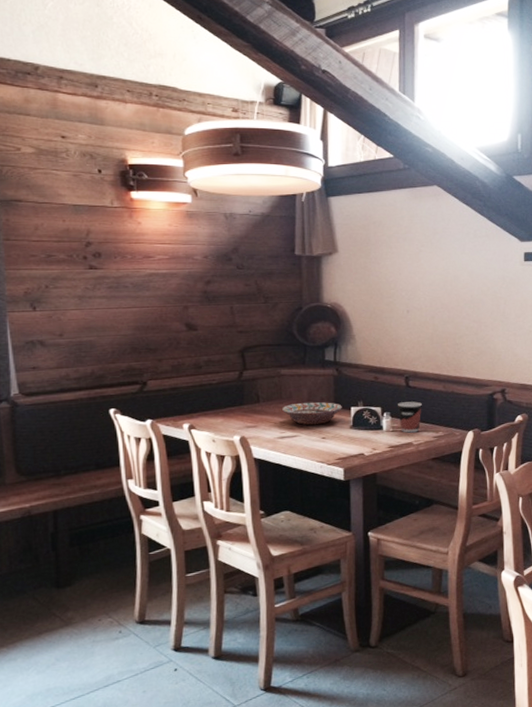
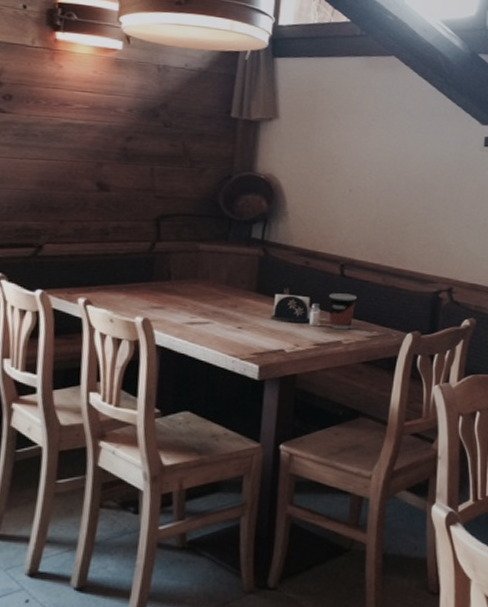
decorative bowl: present [282,401,342,426] -> none [196,284,265,312]

